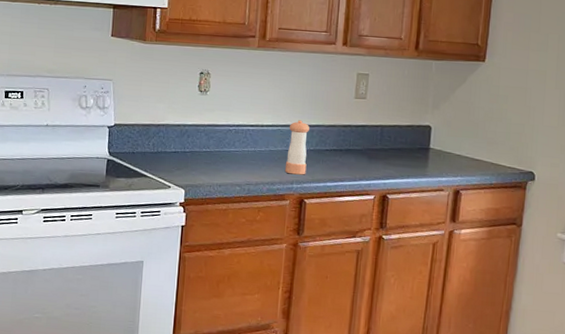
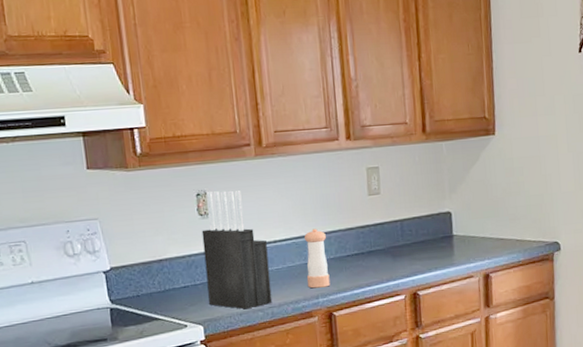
knife block: none [194,71,255,182] -> present [201,190,273,310]

